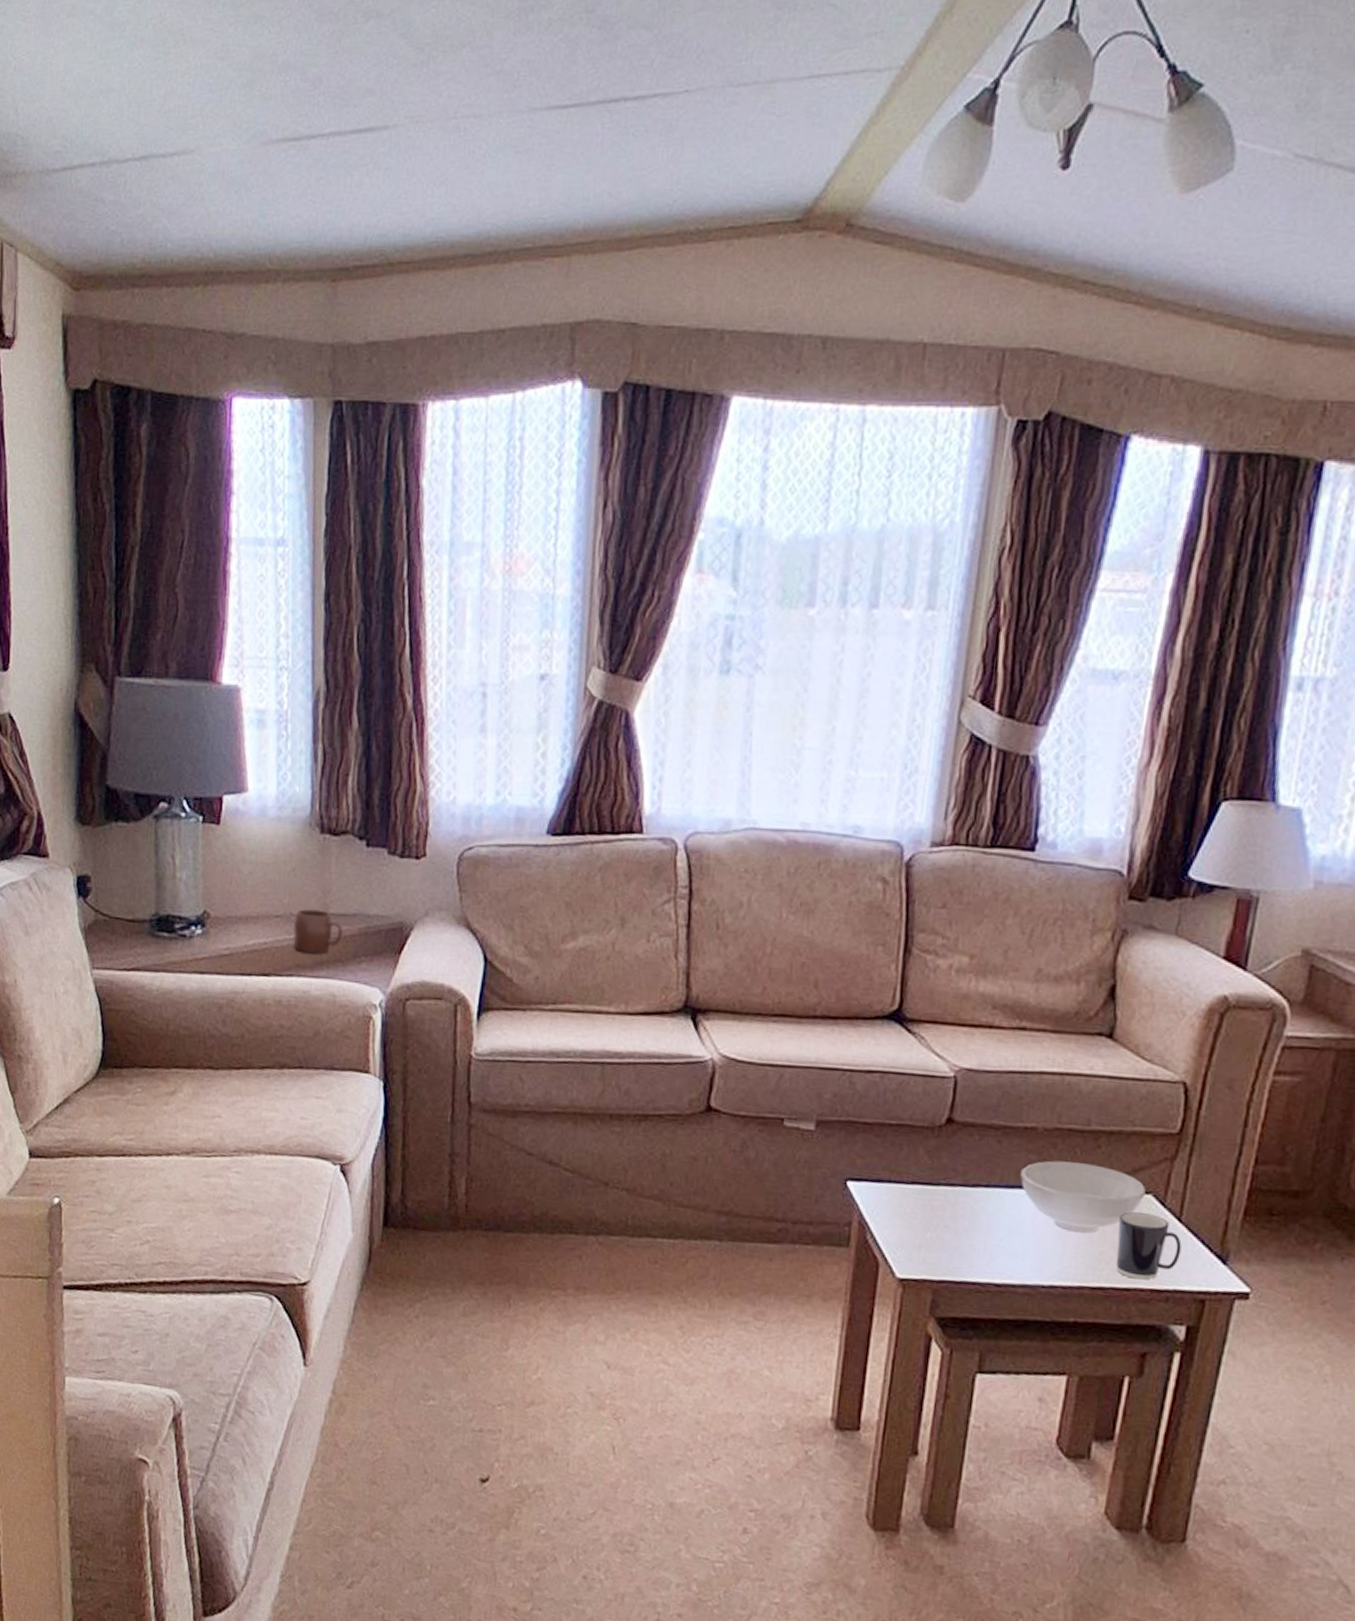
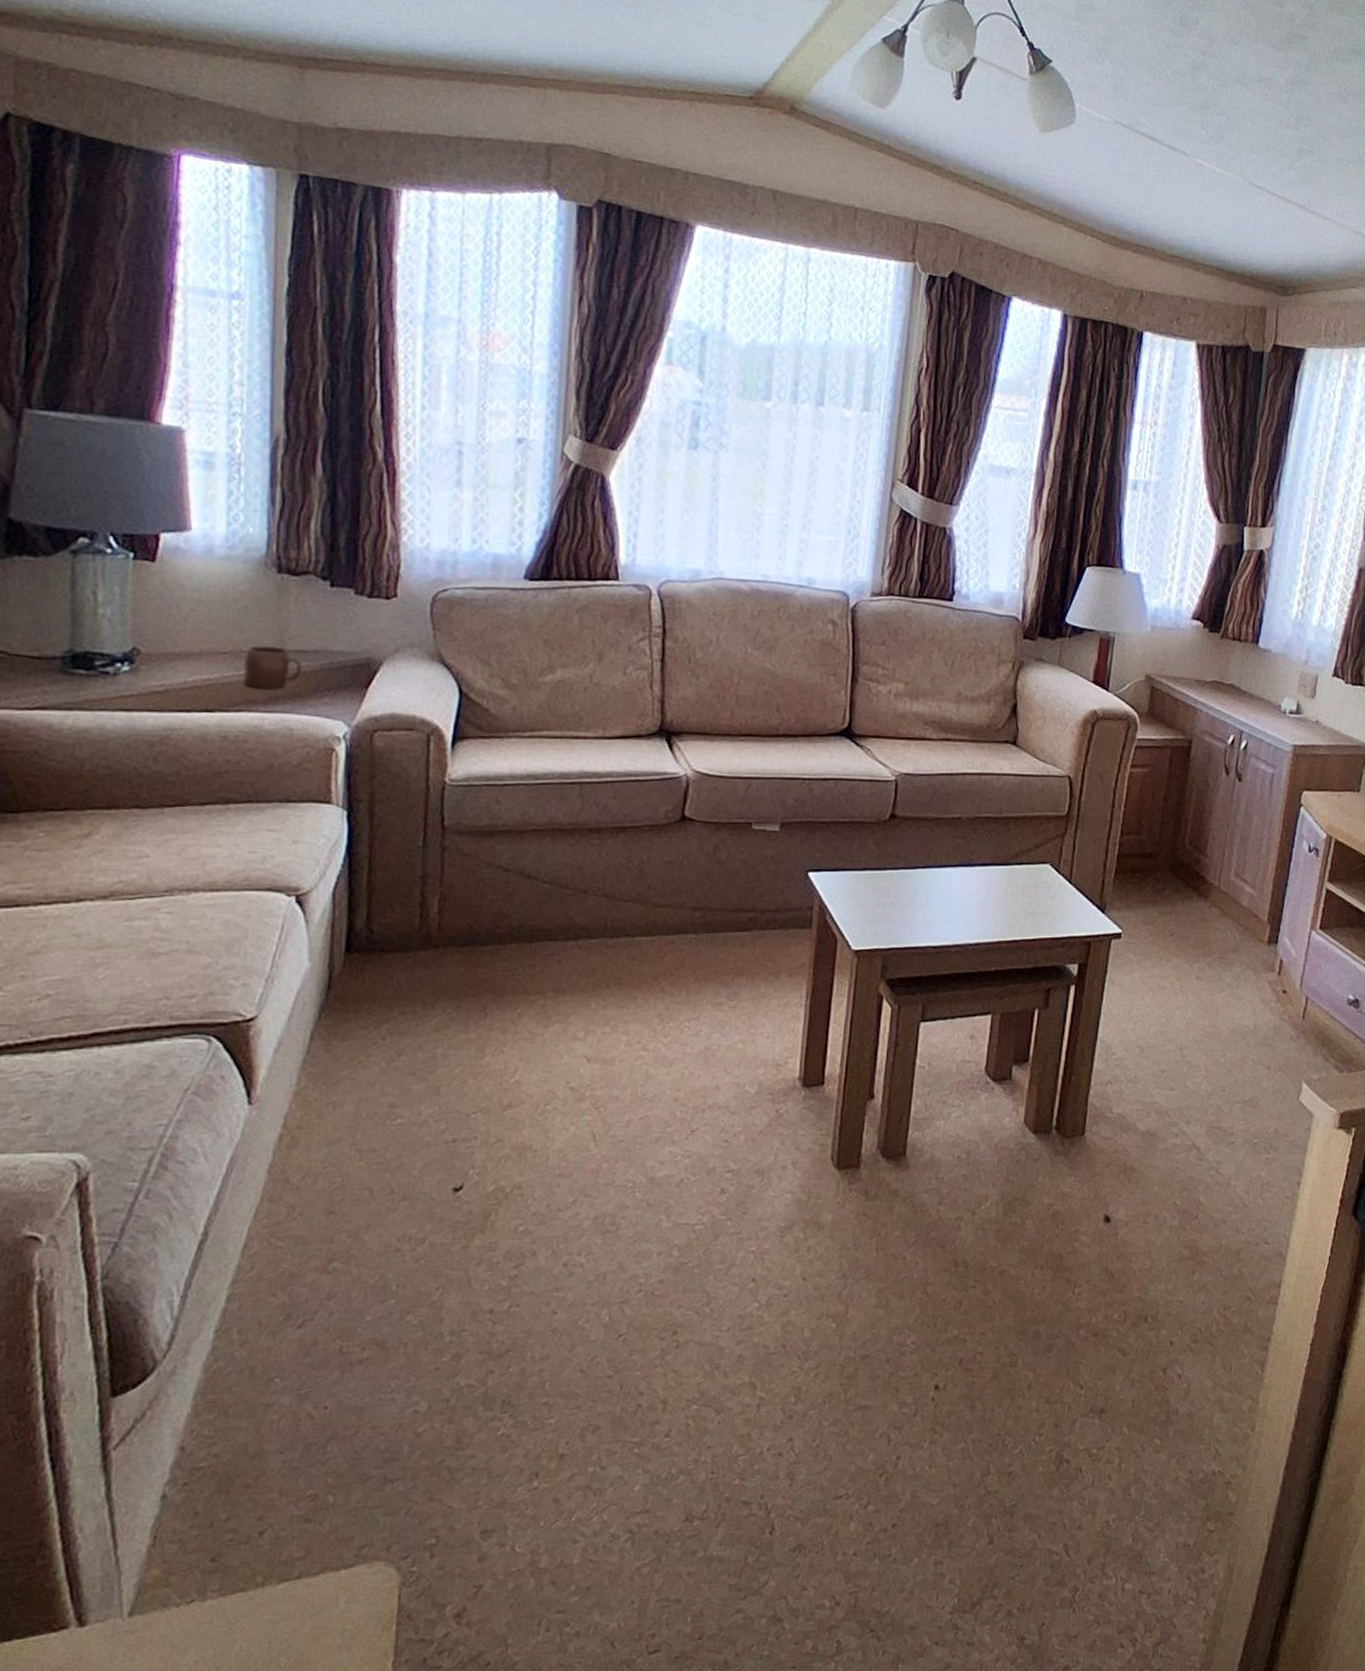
bowl: present [1019,1160,1146,1234] -> none [949,843,1045,899]
mug: present [1115,1212,1182,1280] -> none [1025,879,1072,931]

